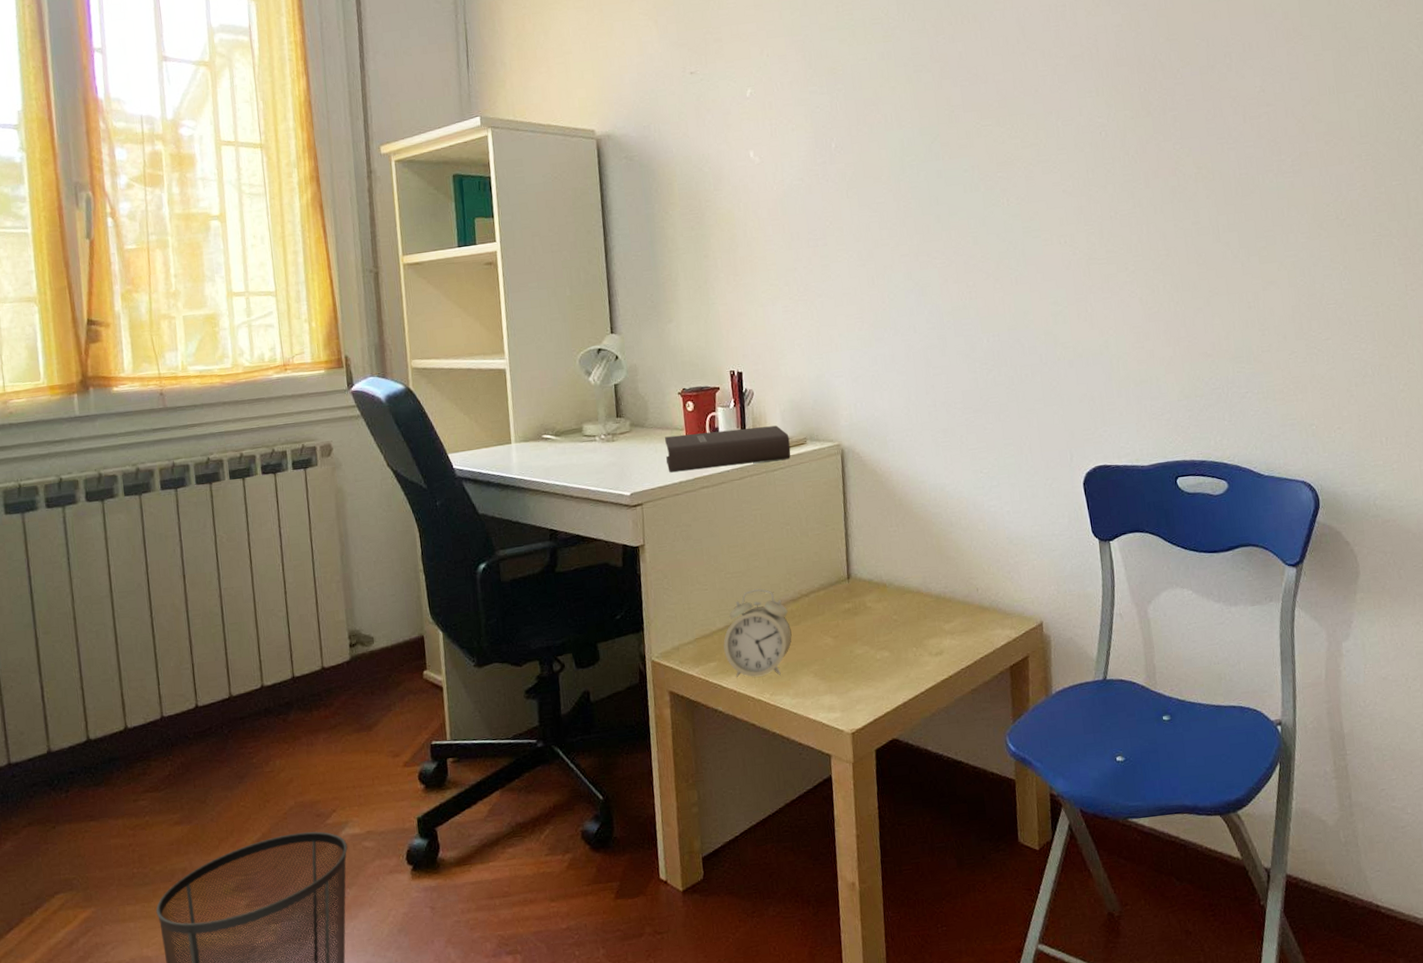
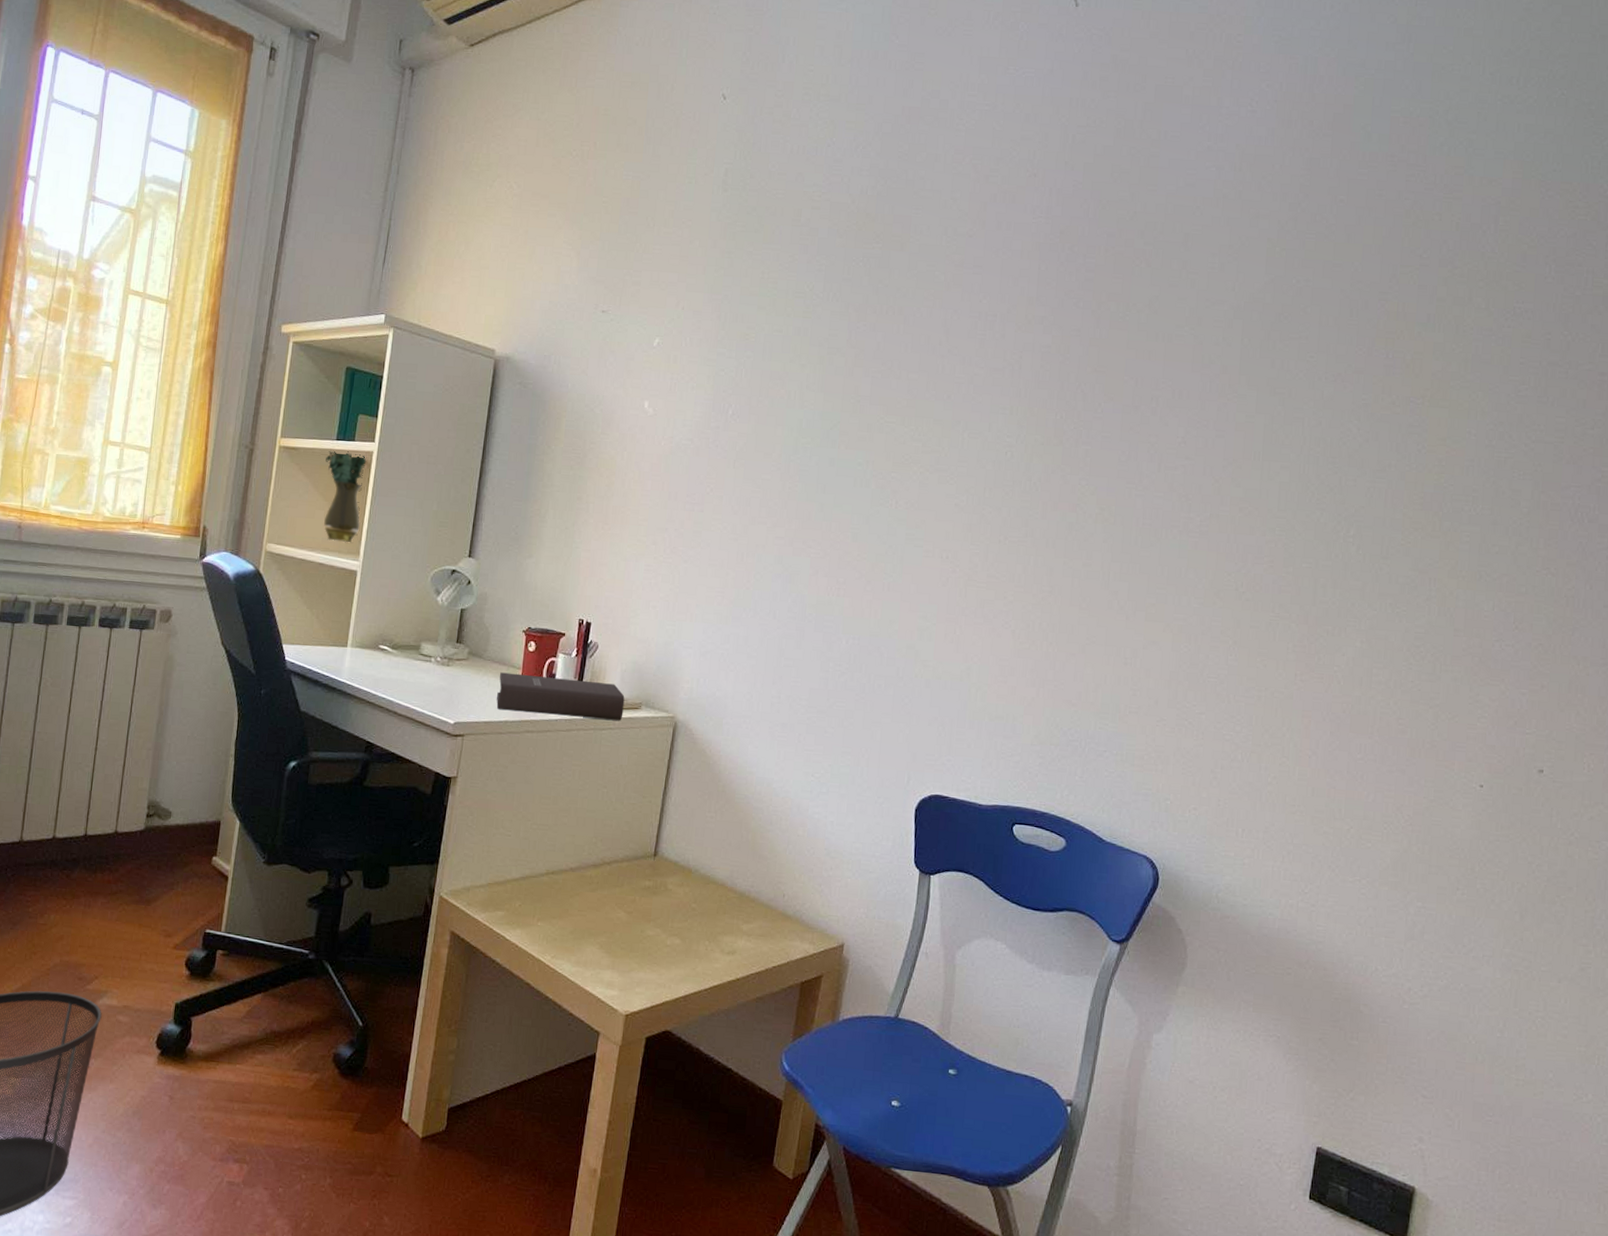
vase: none [451,256,499,345] -> present [324,450,367,542]
alarm clock: present [723,589,792,678] -> none [514,846,587,939]

